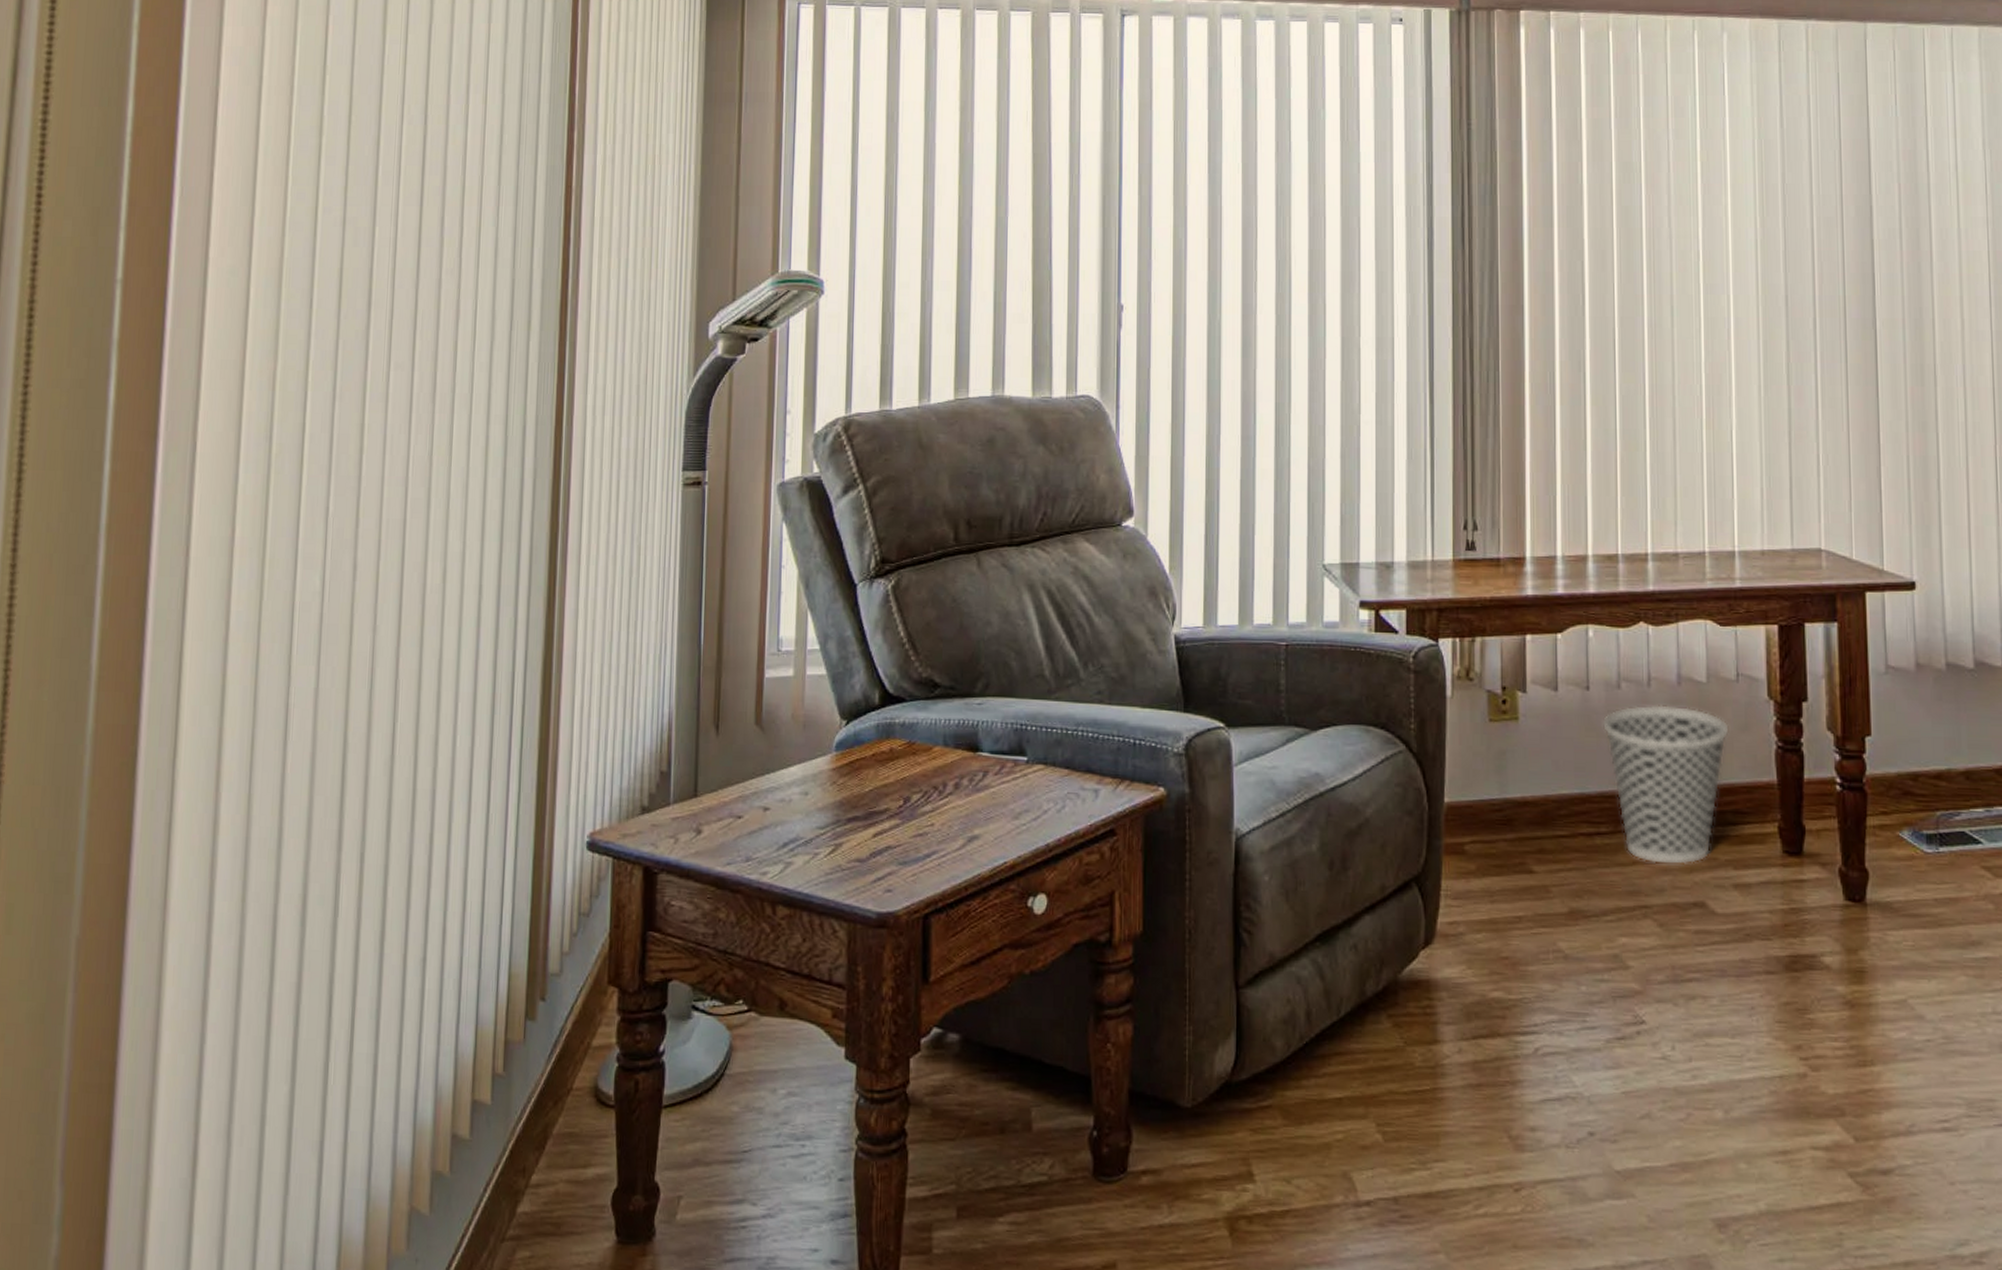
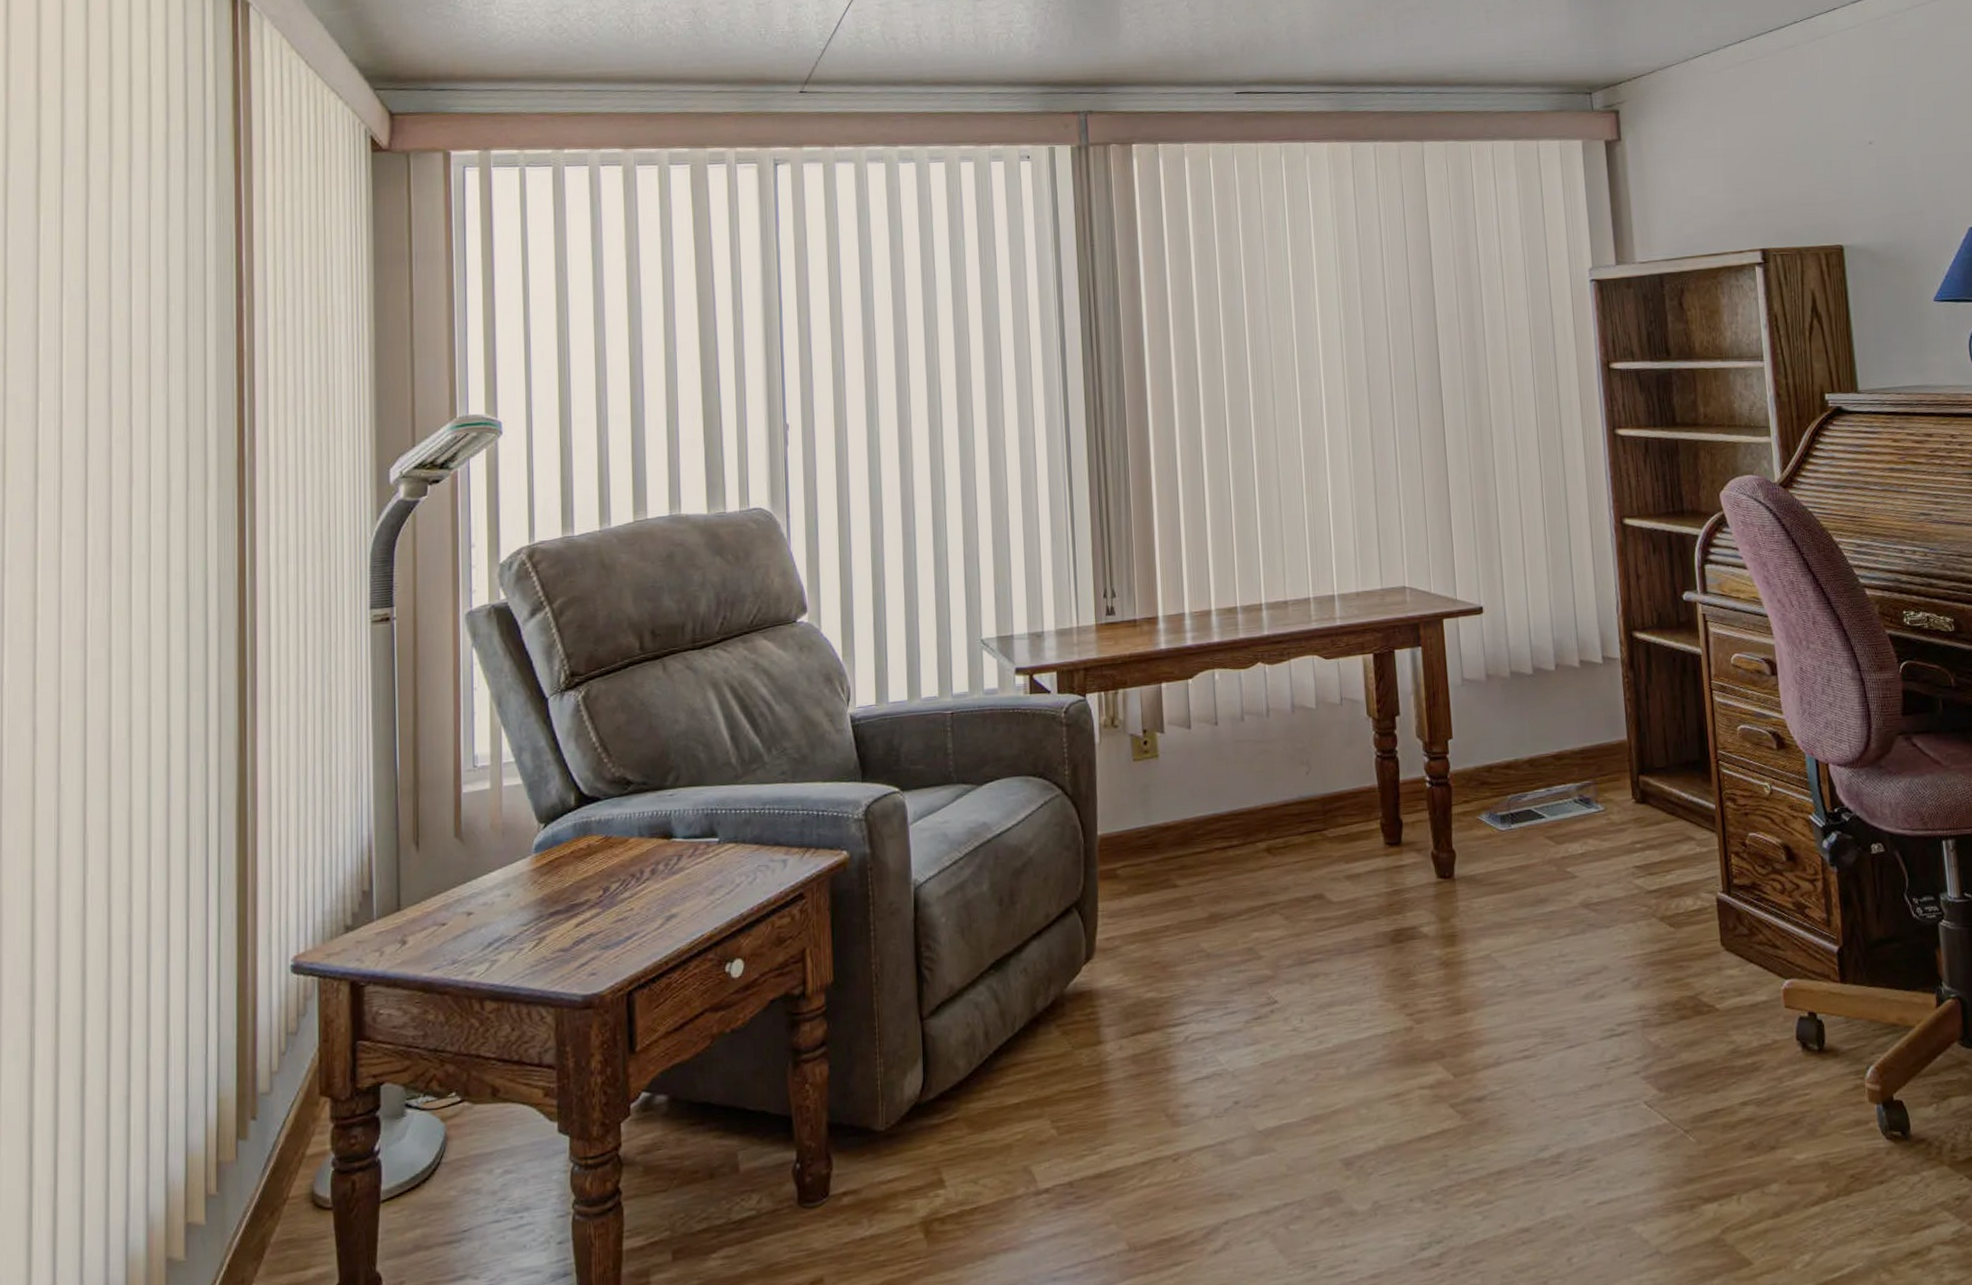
wastebasket: present [1602,704,1729,866] -> none [1229,730,1337,867]

